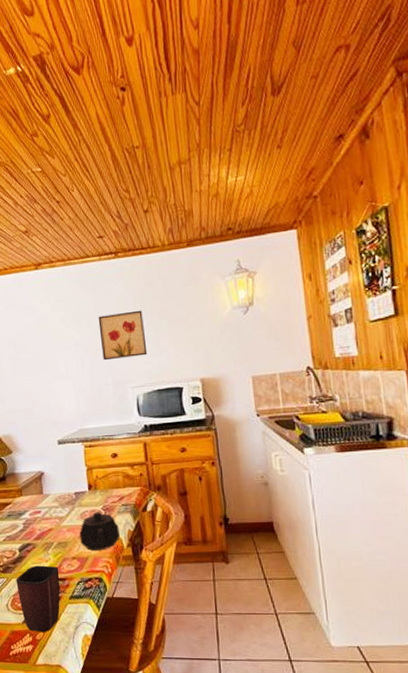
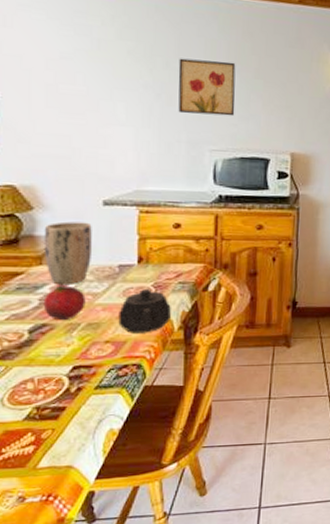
mug: present [16,565,60,633] -> none [19,350,85,430]
plant pot: none [20,459,55,512] -> present [44,221,92,285]
fruit: none [26,511,55,541] -> present [43,285,86,321]

